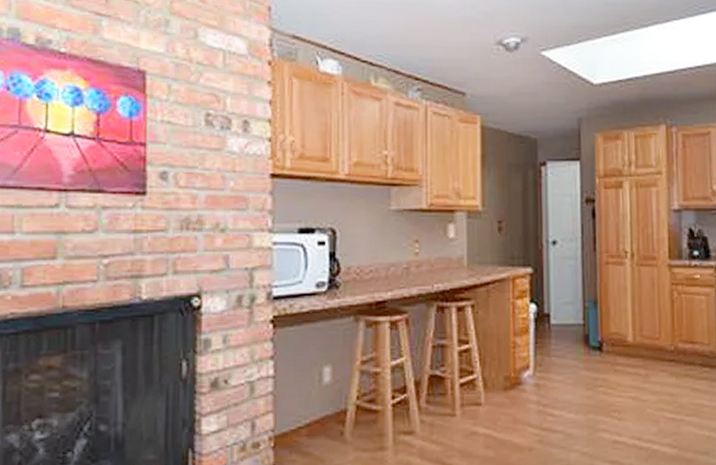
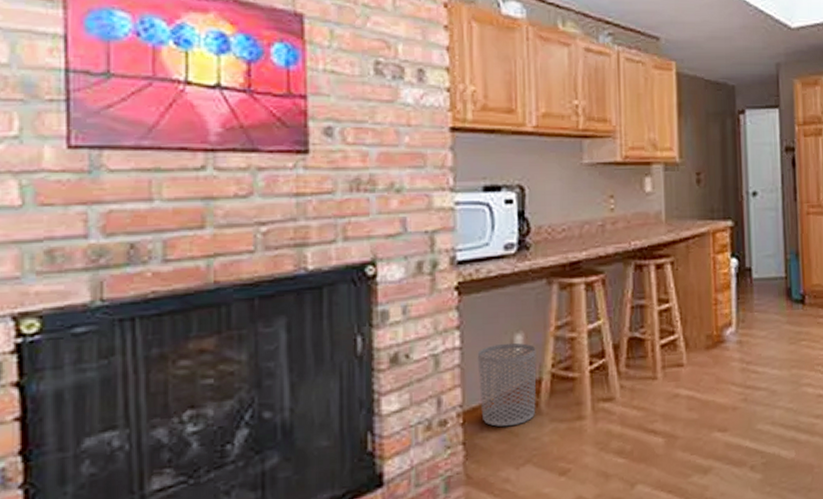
waste bin: none [289,374,343,453] -> present [477,342,537,427]

